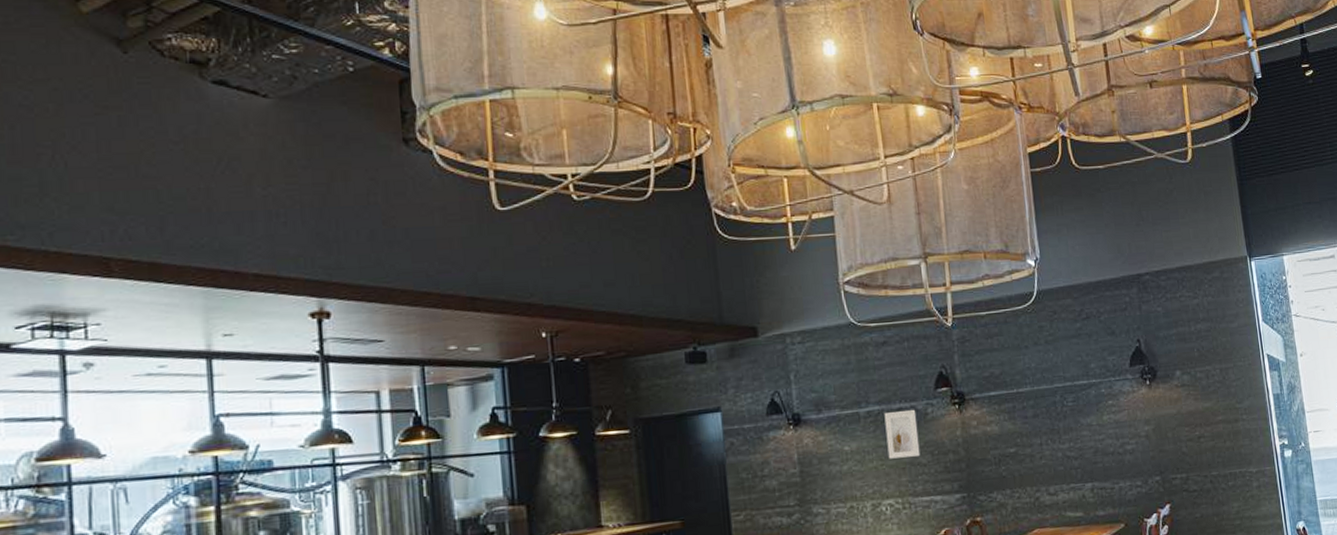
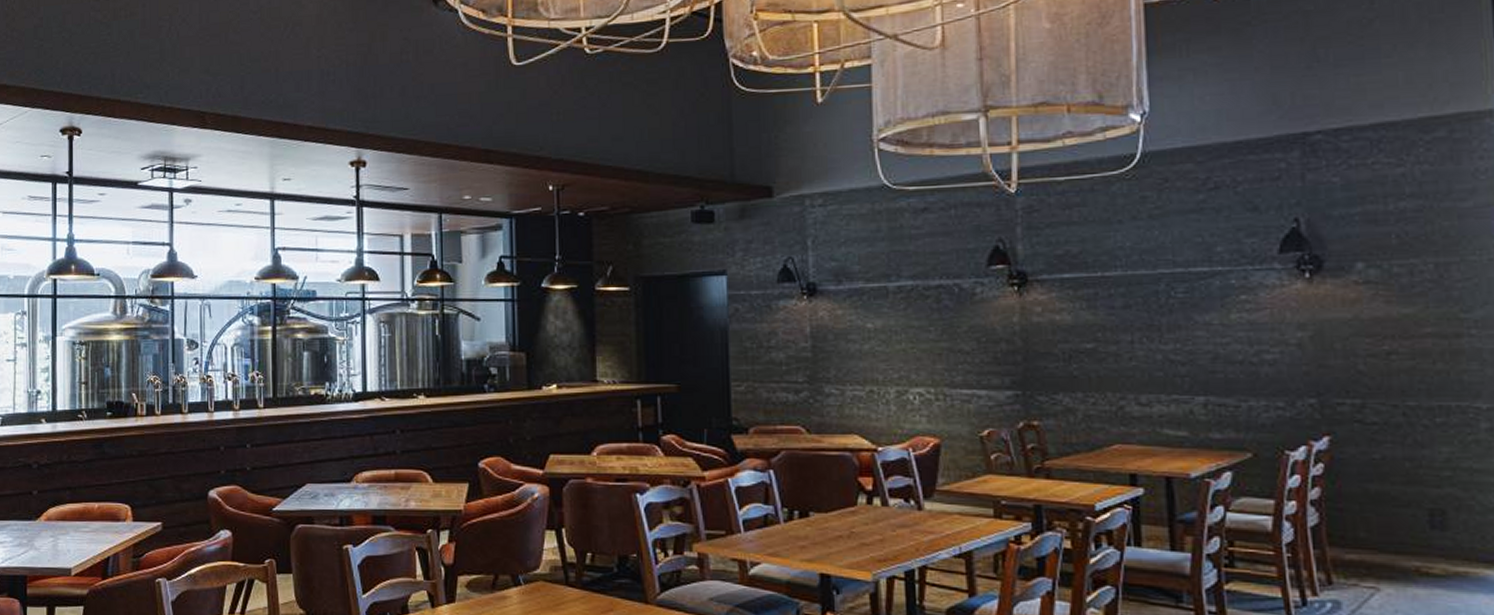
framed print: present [884,409,921,459] -> none [919,287,963,342]

